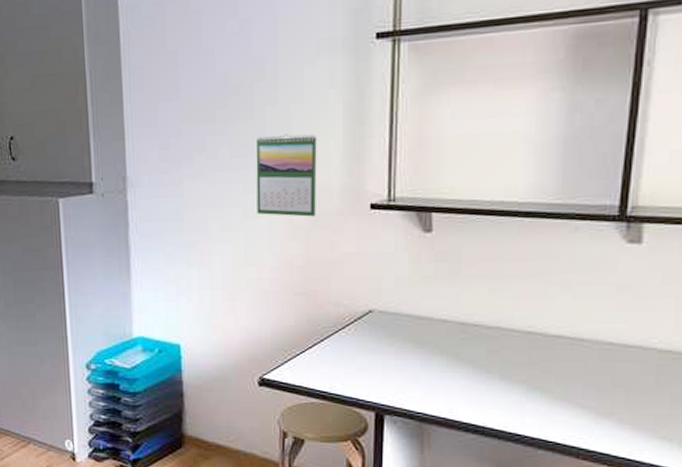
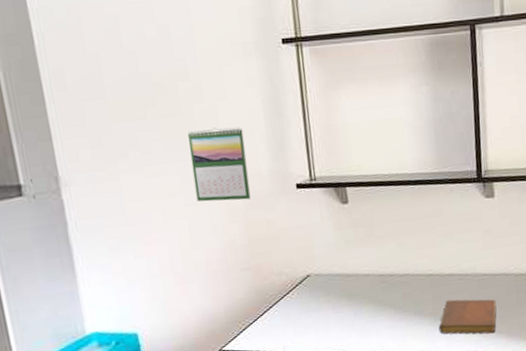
notebook: none [531,368,622,422] -> present [438,299,497,334]

